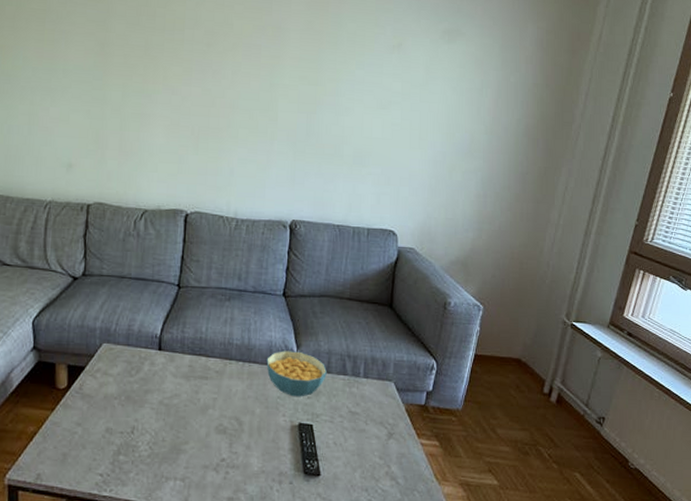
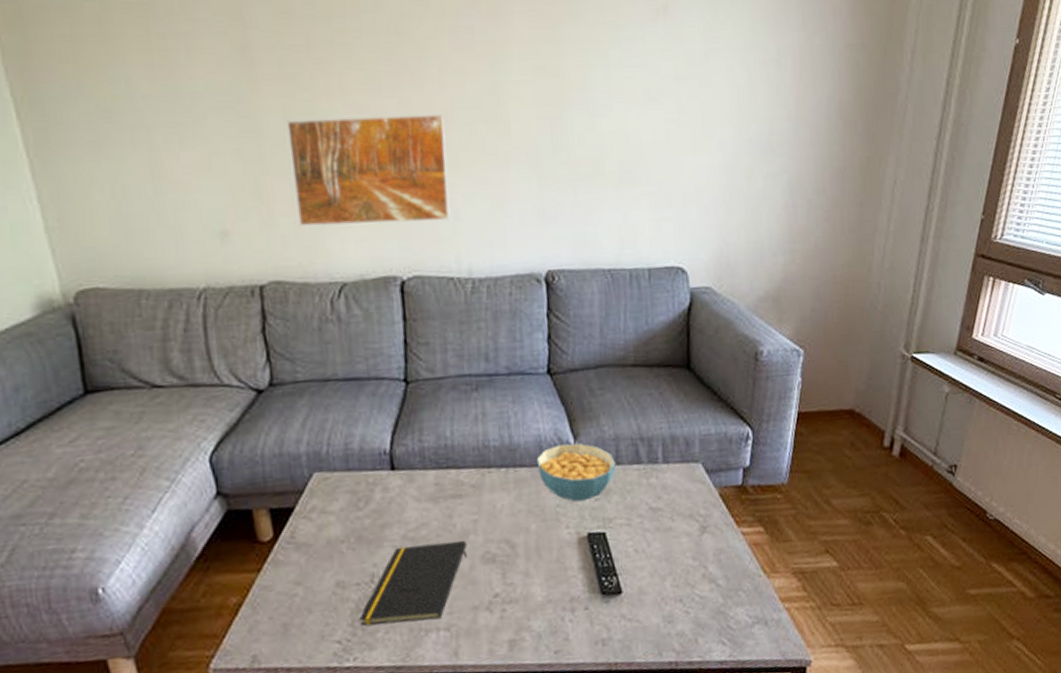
notepad: none [118,409,206,471] -> present [359,540,467,626]
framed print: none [121,95,231,176] -> present [287,114,450,227]

